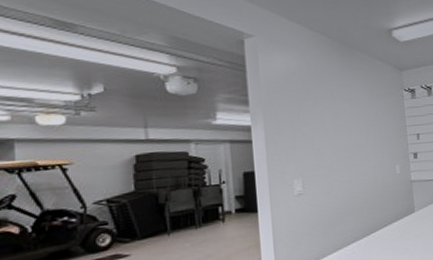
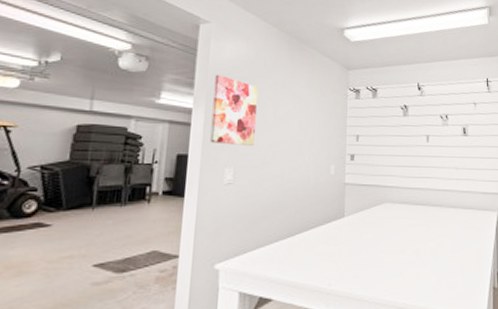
wall art: none [269,88,318,157] -> present [210,74,258,147]

